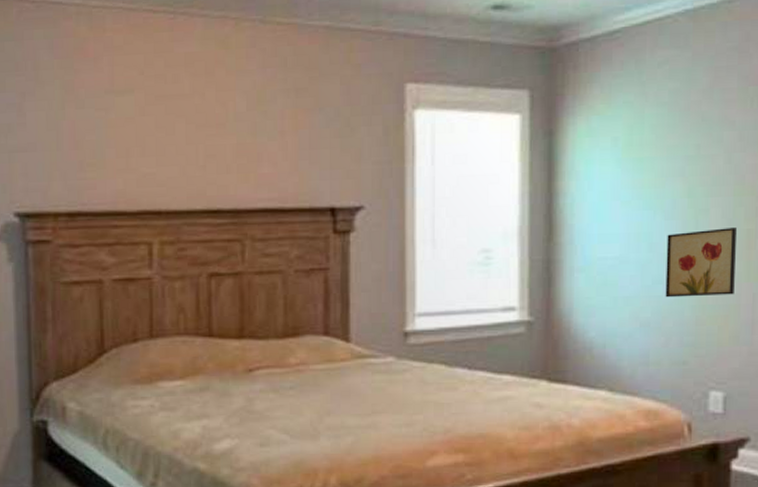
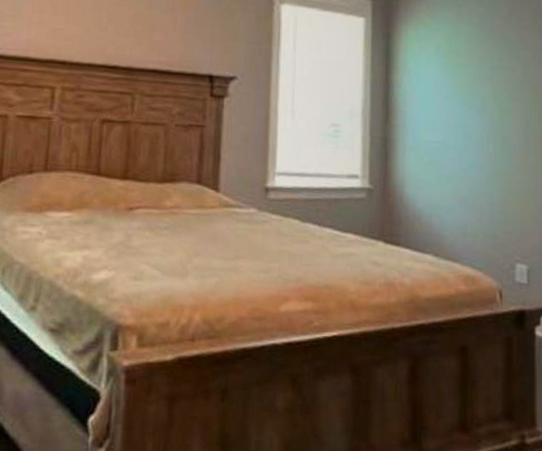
wall art: present [665,228,736,298] -> none [479,127,533,183]

